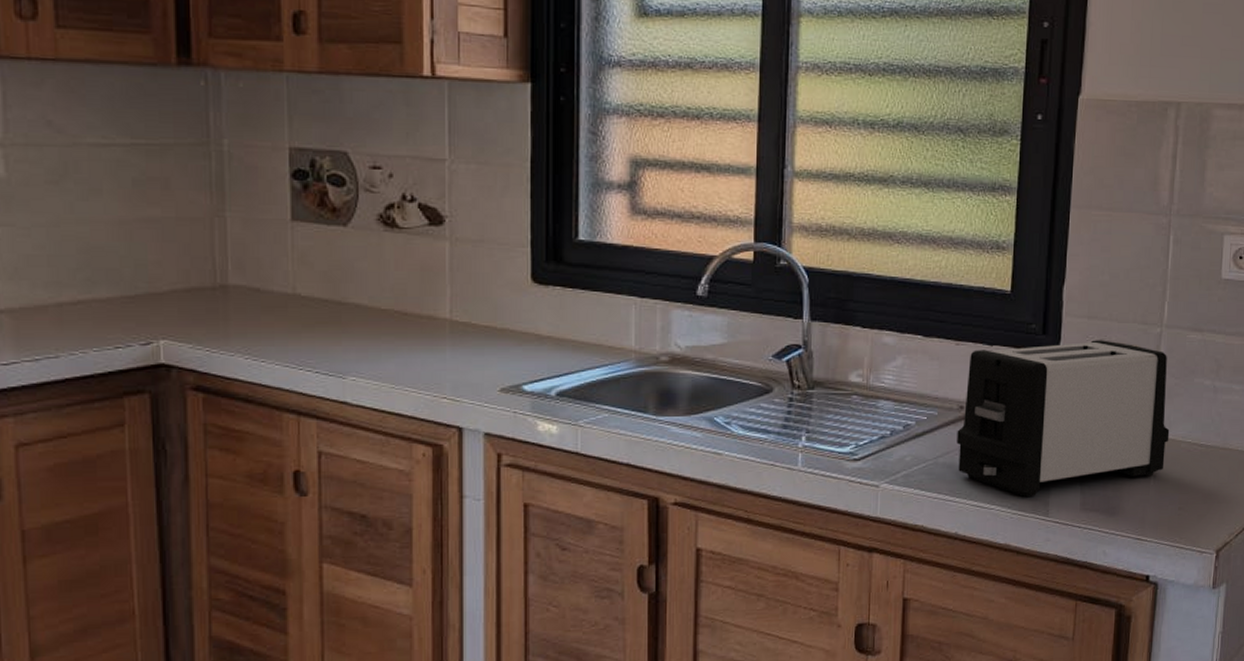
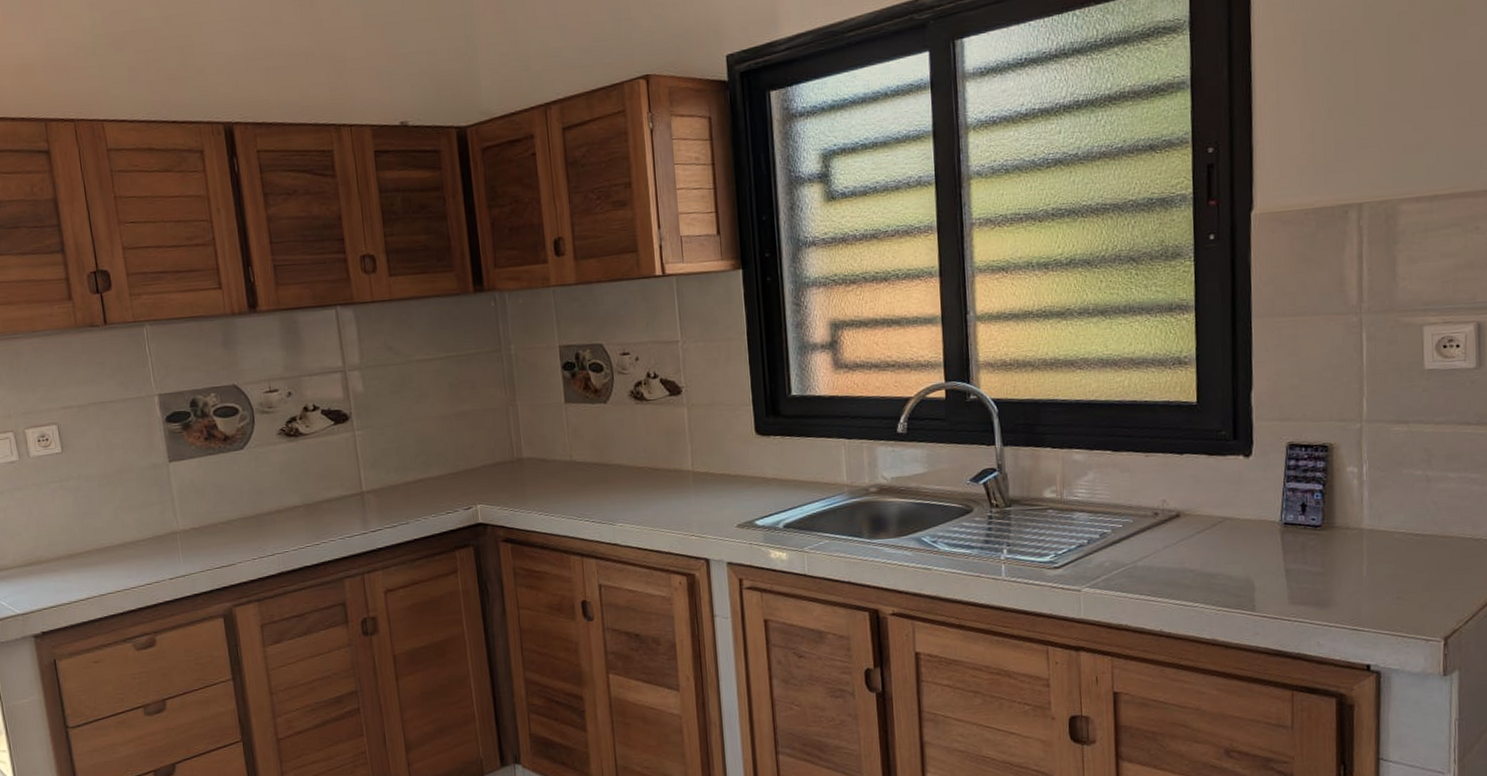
toaster: present [957,340,1170,497] -> none [1153,439,1380,594]

